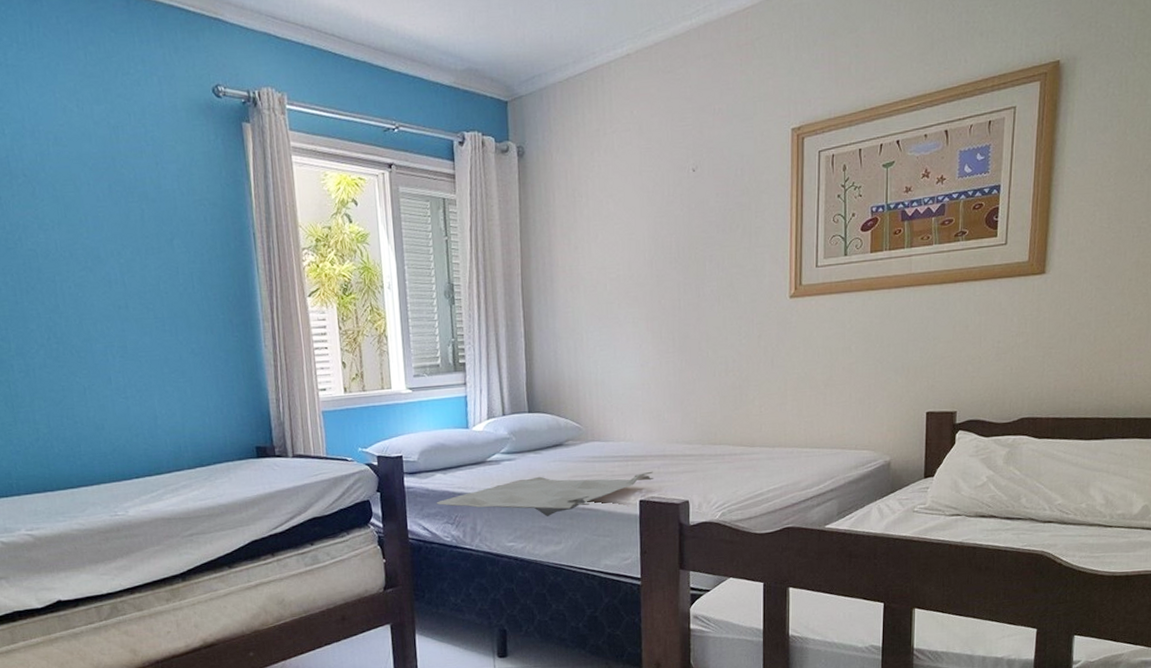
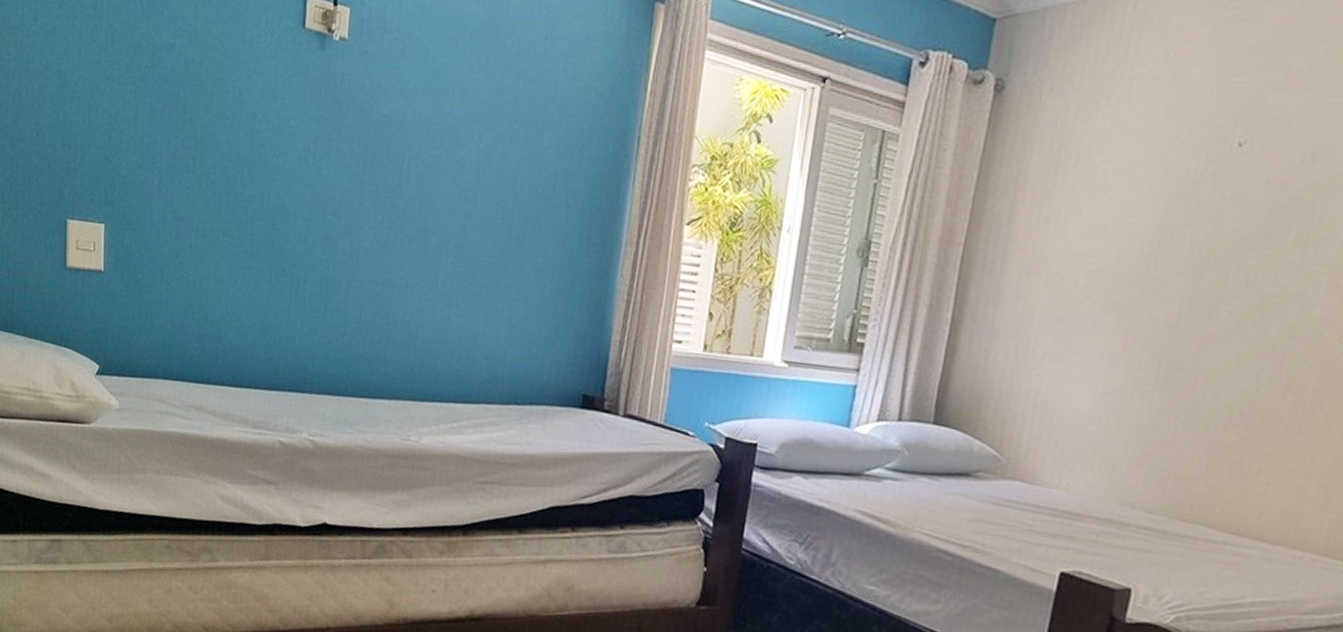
towel: present [436,471,655,517] -> none [786,507,1089,565]

